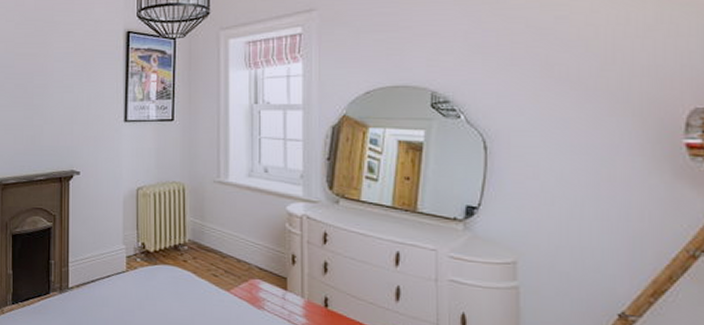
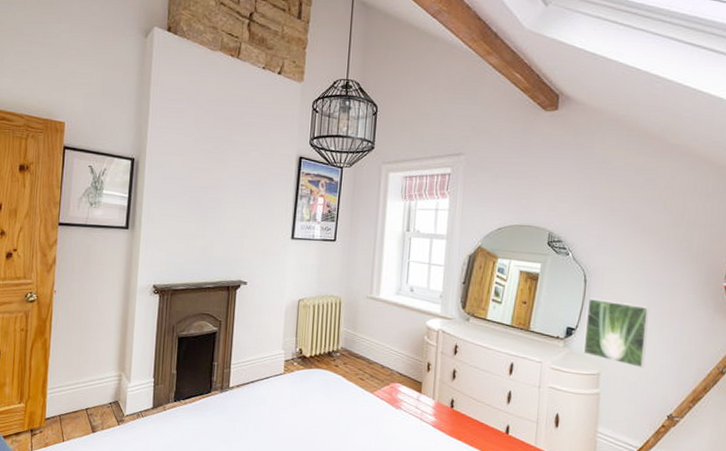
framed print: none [491,168,578,254] -> present [583,298,649,368]

